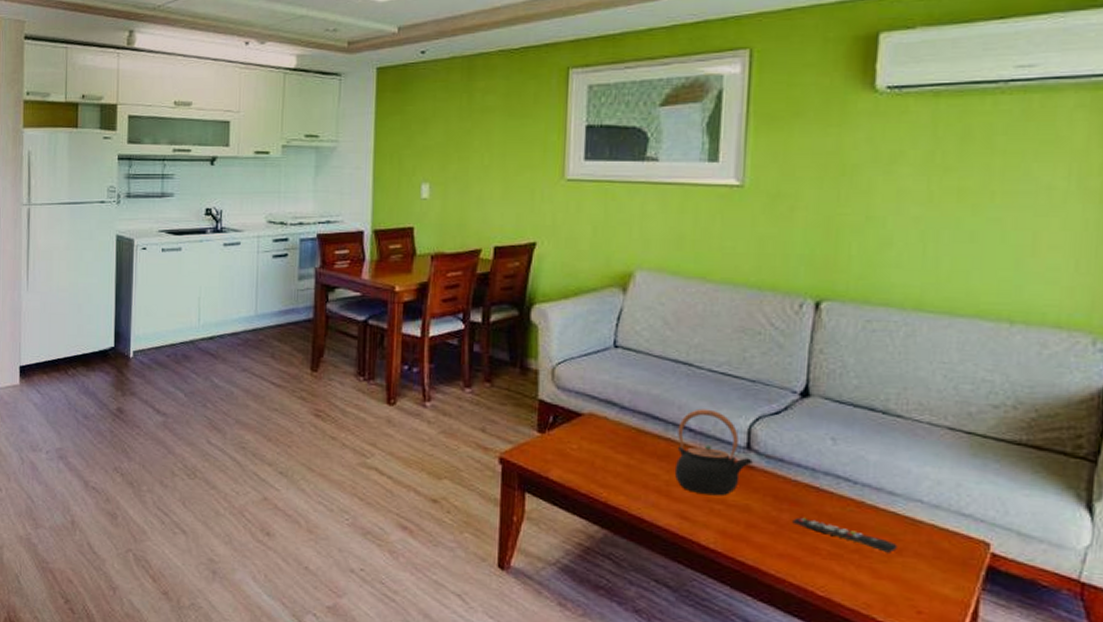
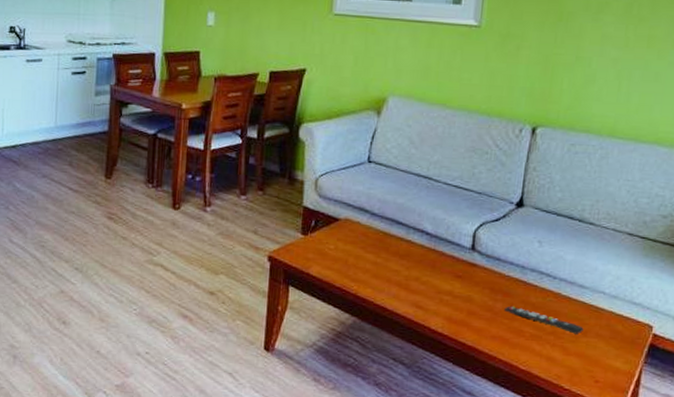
teapot: present [674,408,753,496] -> none [412,216,476,289]

